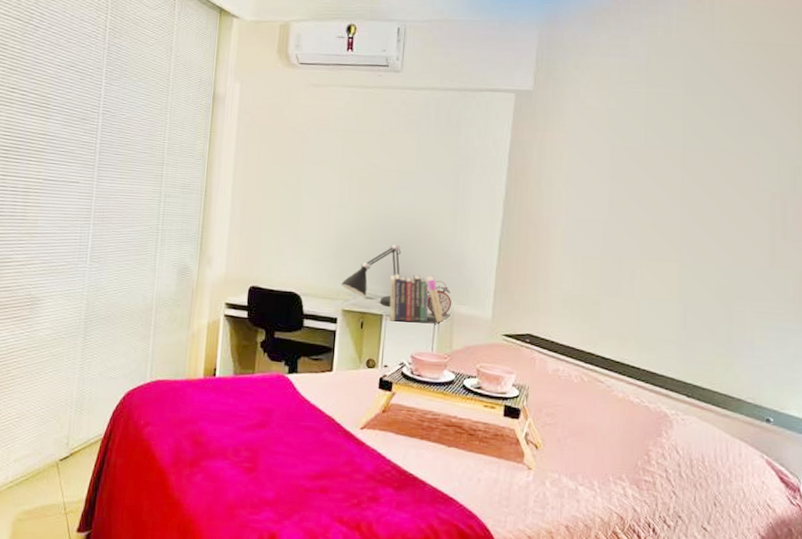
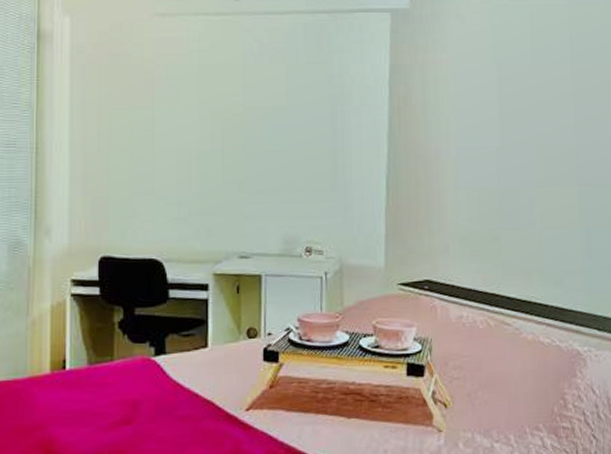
desk lamp: present [341,245,401,308] -> none [210,193,279,266]
books: present [389,273,444,323] -> none [267,223,332,281]
alarm clock: present [427,281,452,316] -> none [311,230,340,270]

